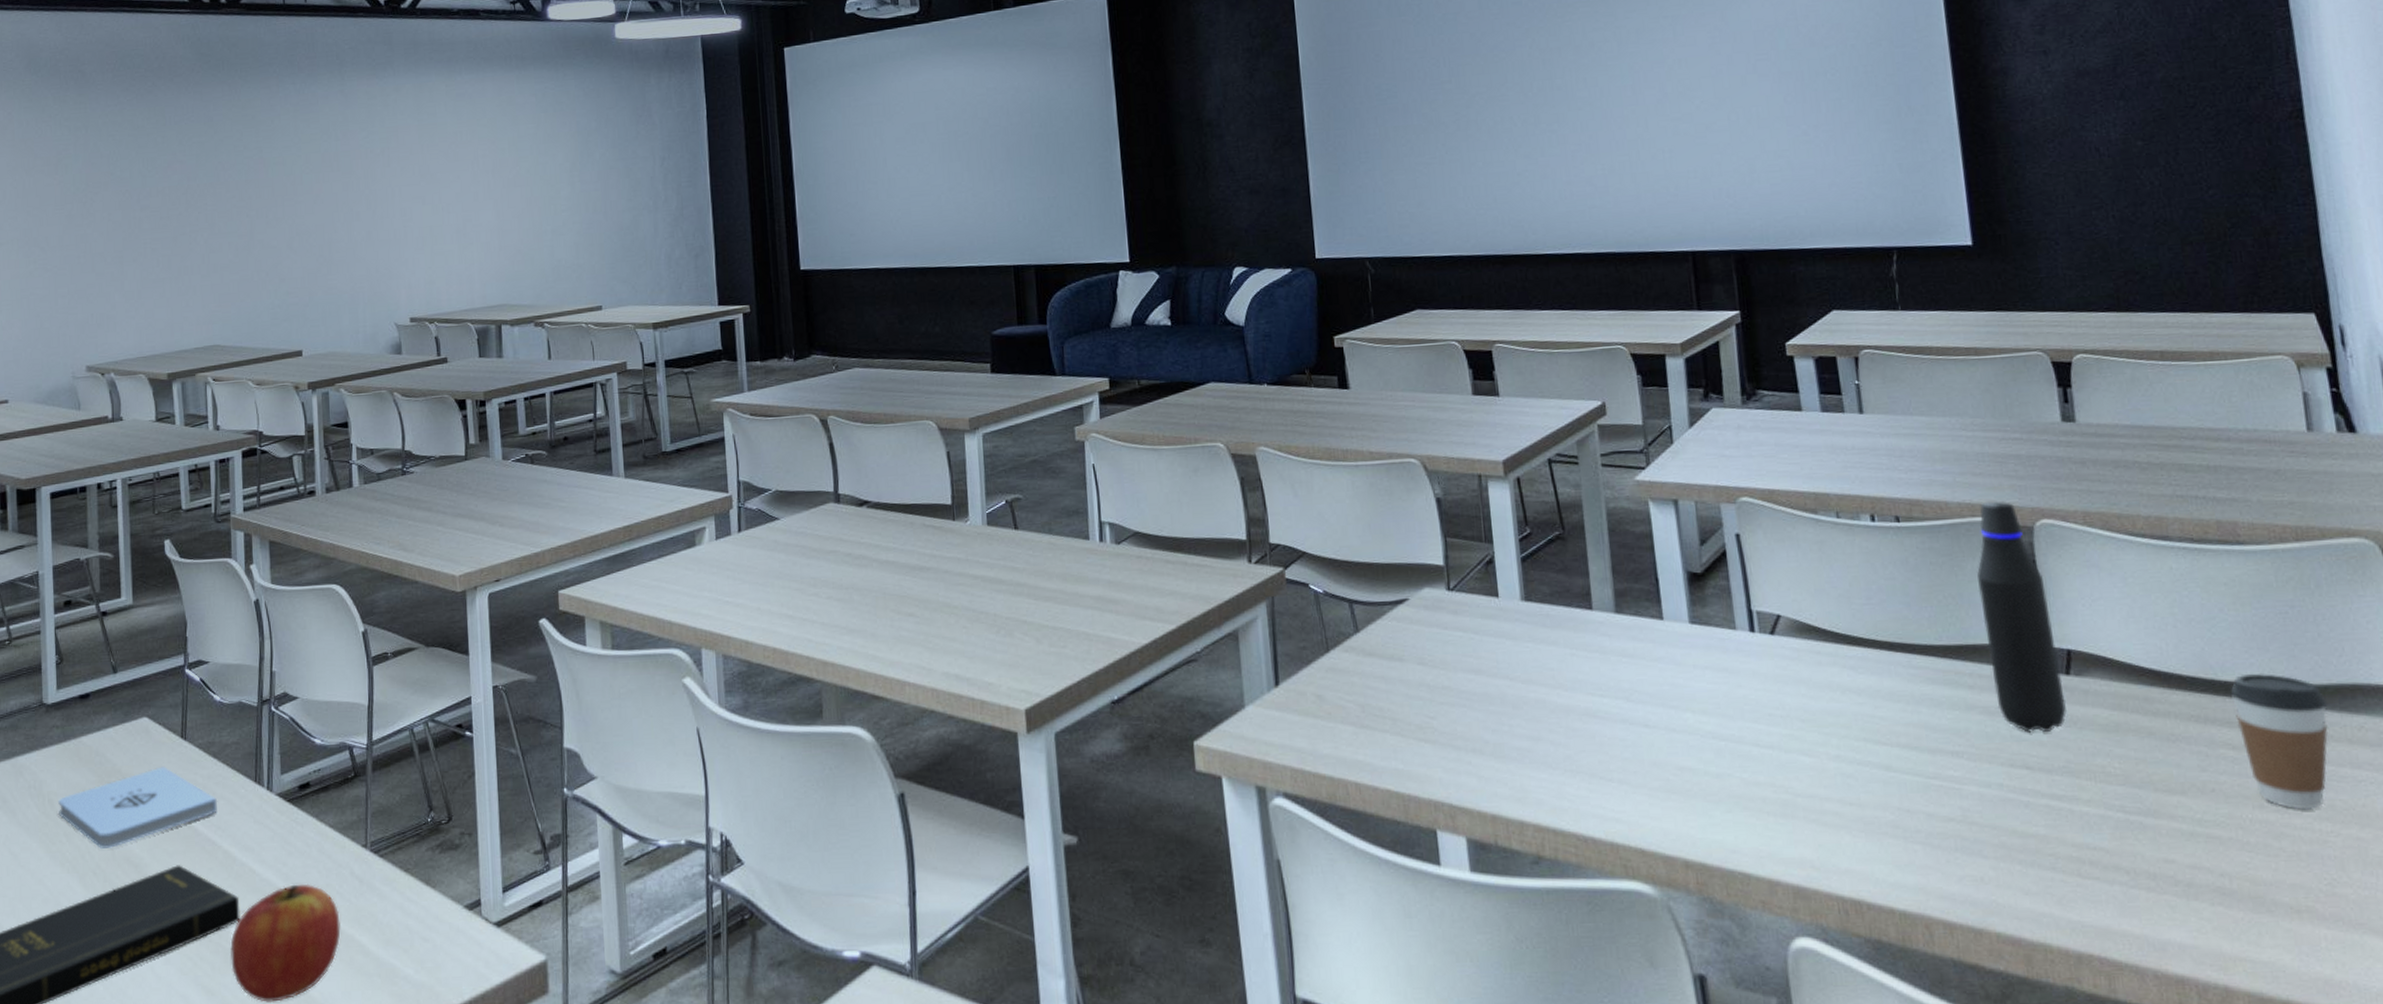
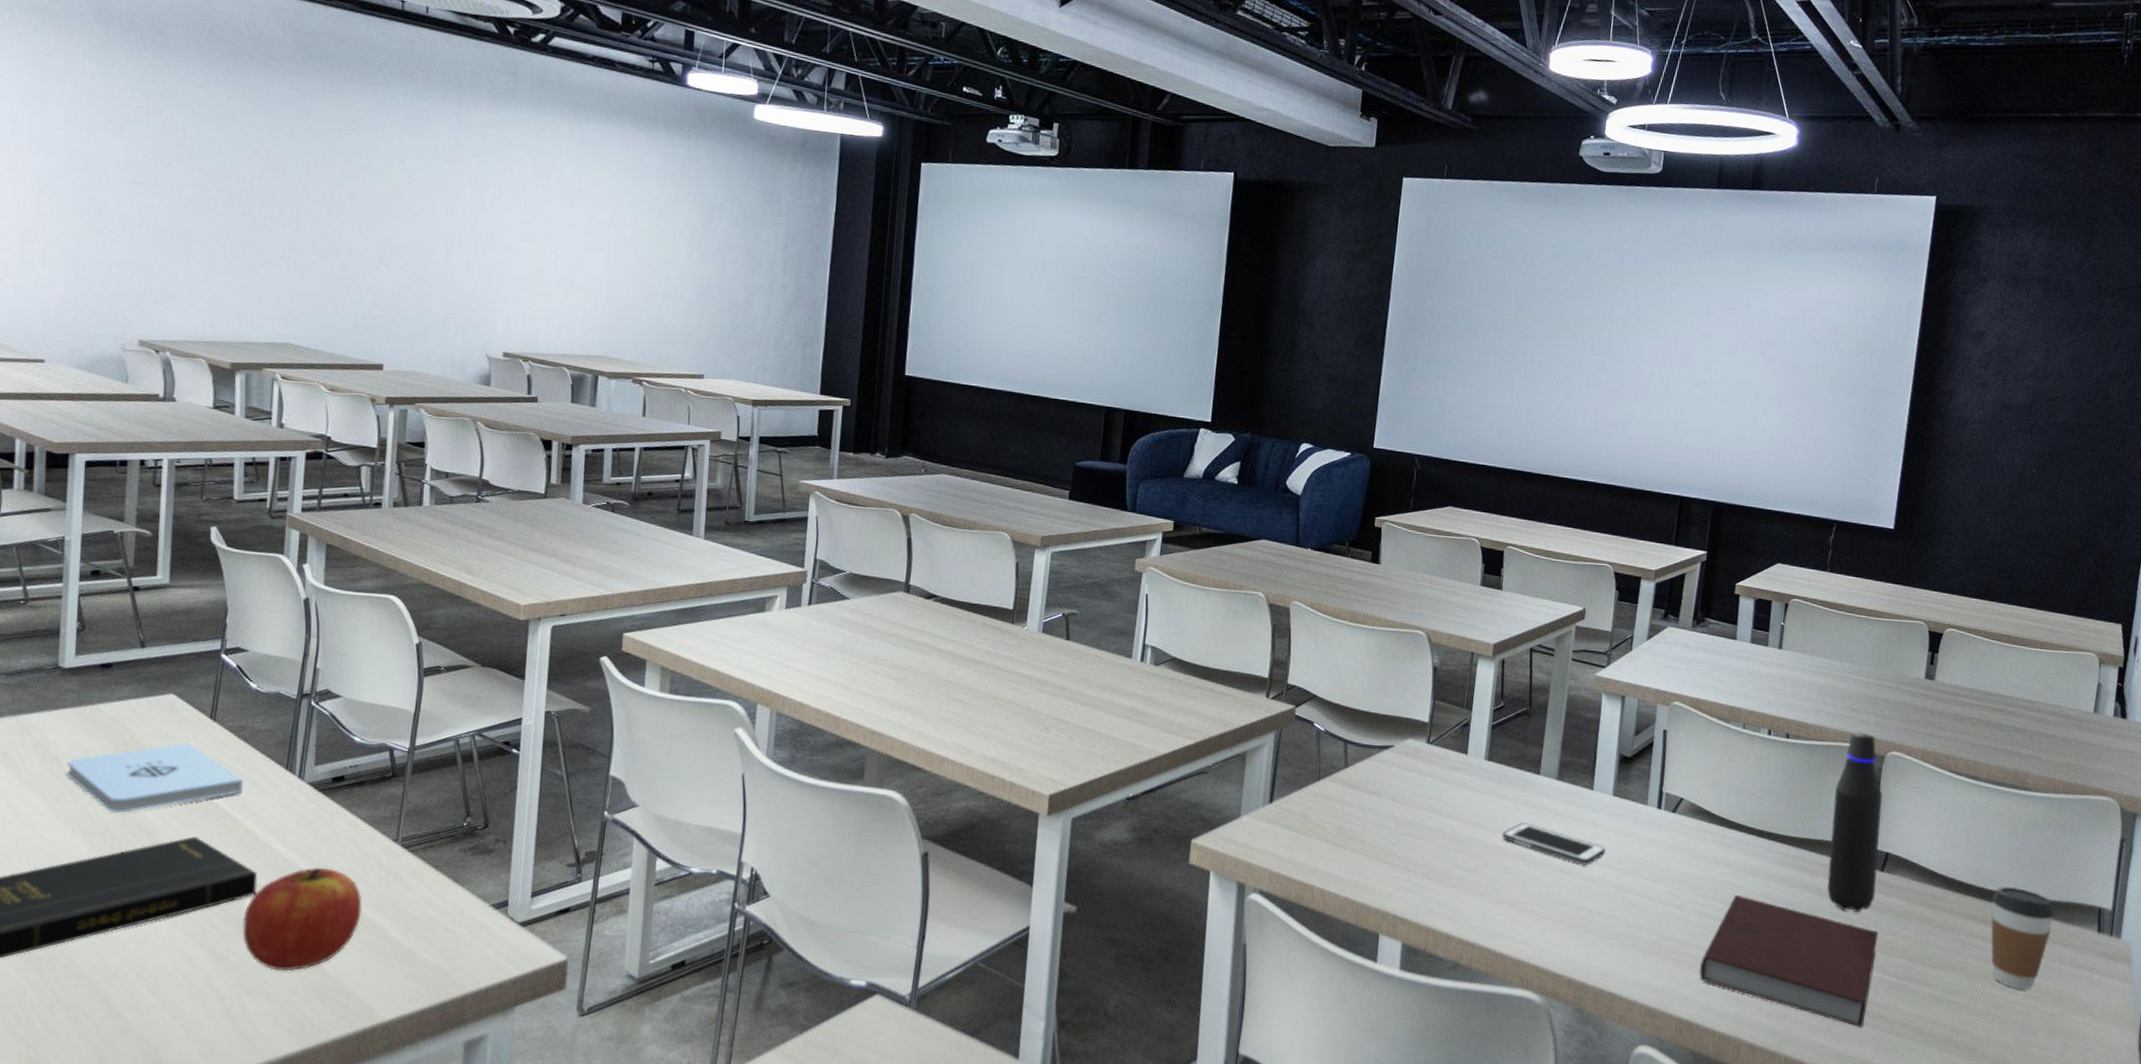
cell phone: none [1562,670,1697,715] -> present [1502,822,1607,865]
notebook: none [1852,728,2094,885] -> present [1699,894,1879,1028]

